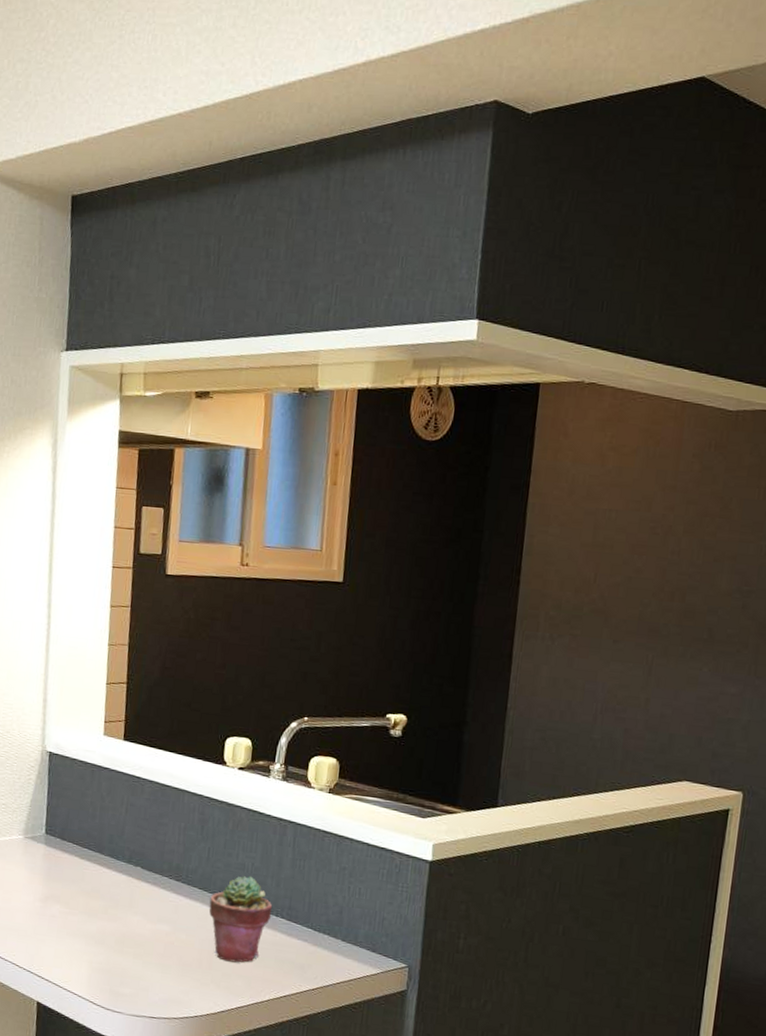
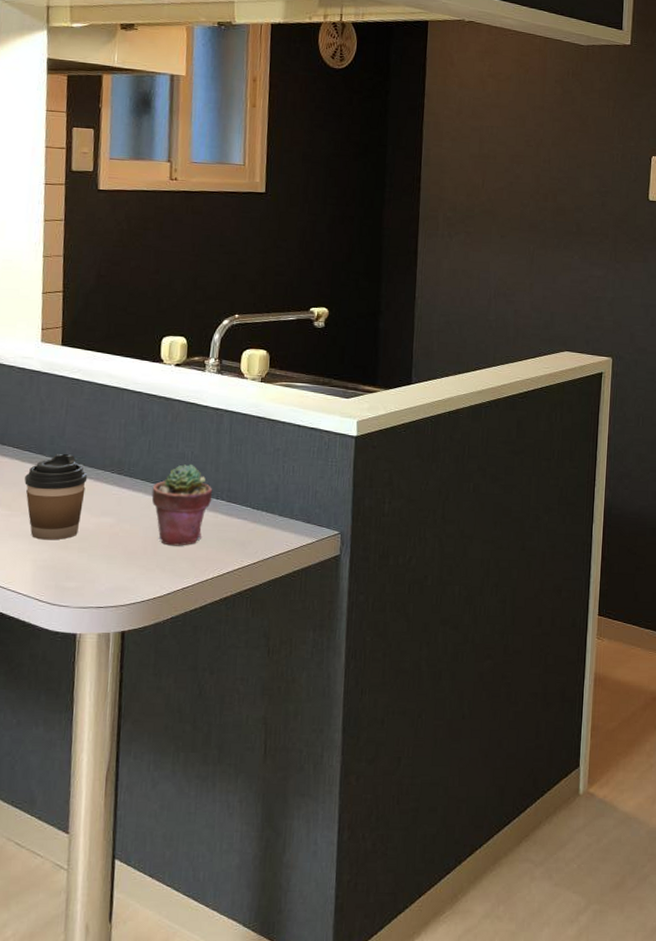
coffee cup: none [83,854,145,944] -> present [24,454,88,540]

